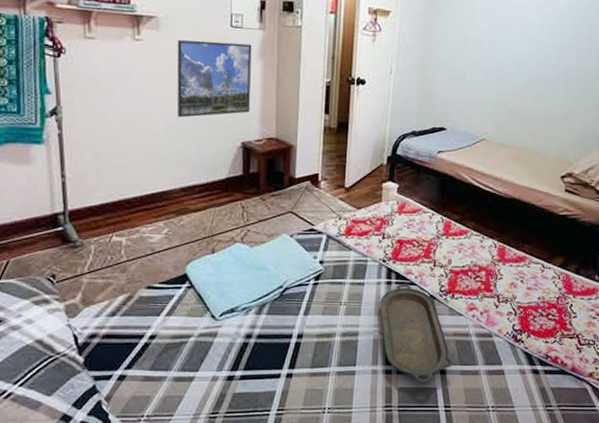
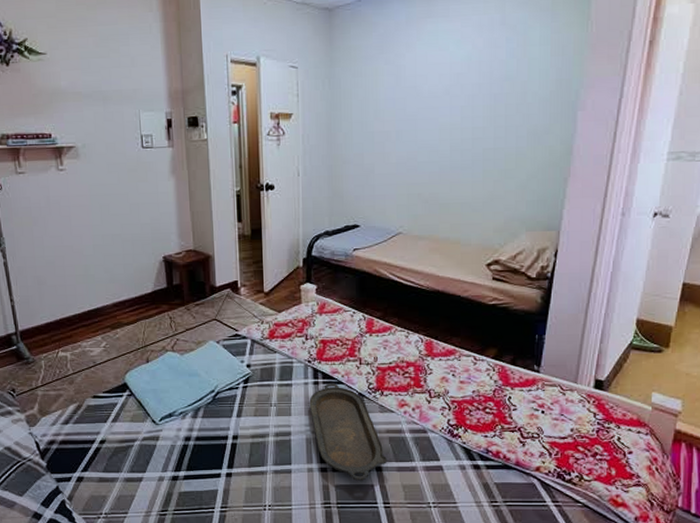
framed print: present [177,39,252,118] -> none [96,162,168,238]

